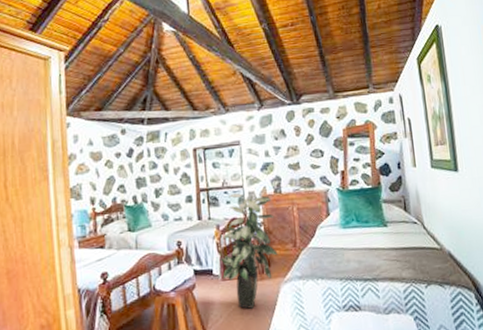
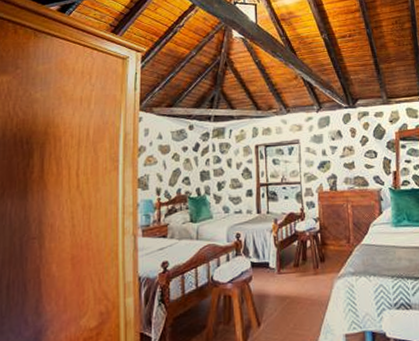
indoor plant: present [219,193,278,309] -> none [276,189,333,303]

